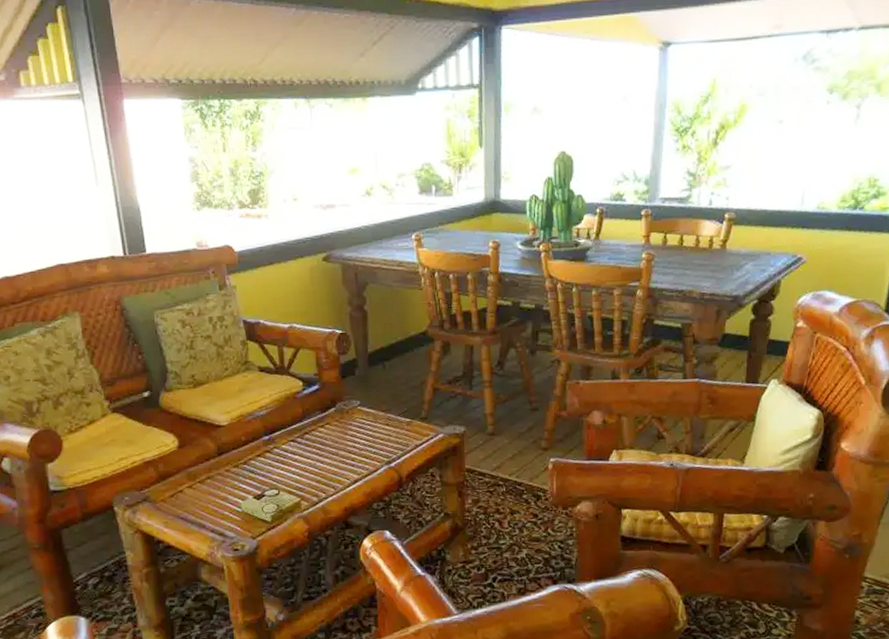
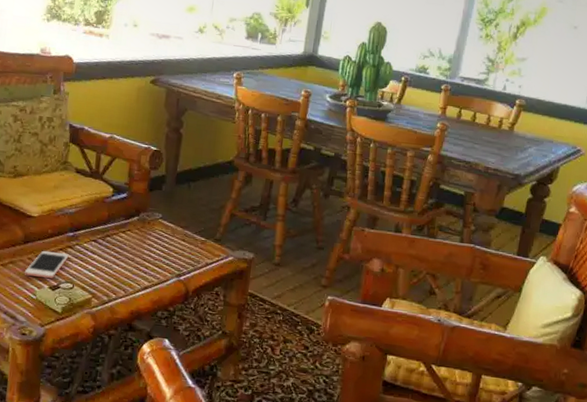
cell phone: none [224,459,269,489] -> present [24,250,69,279]

